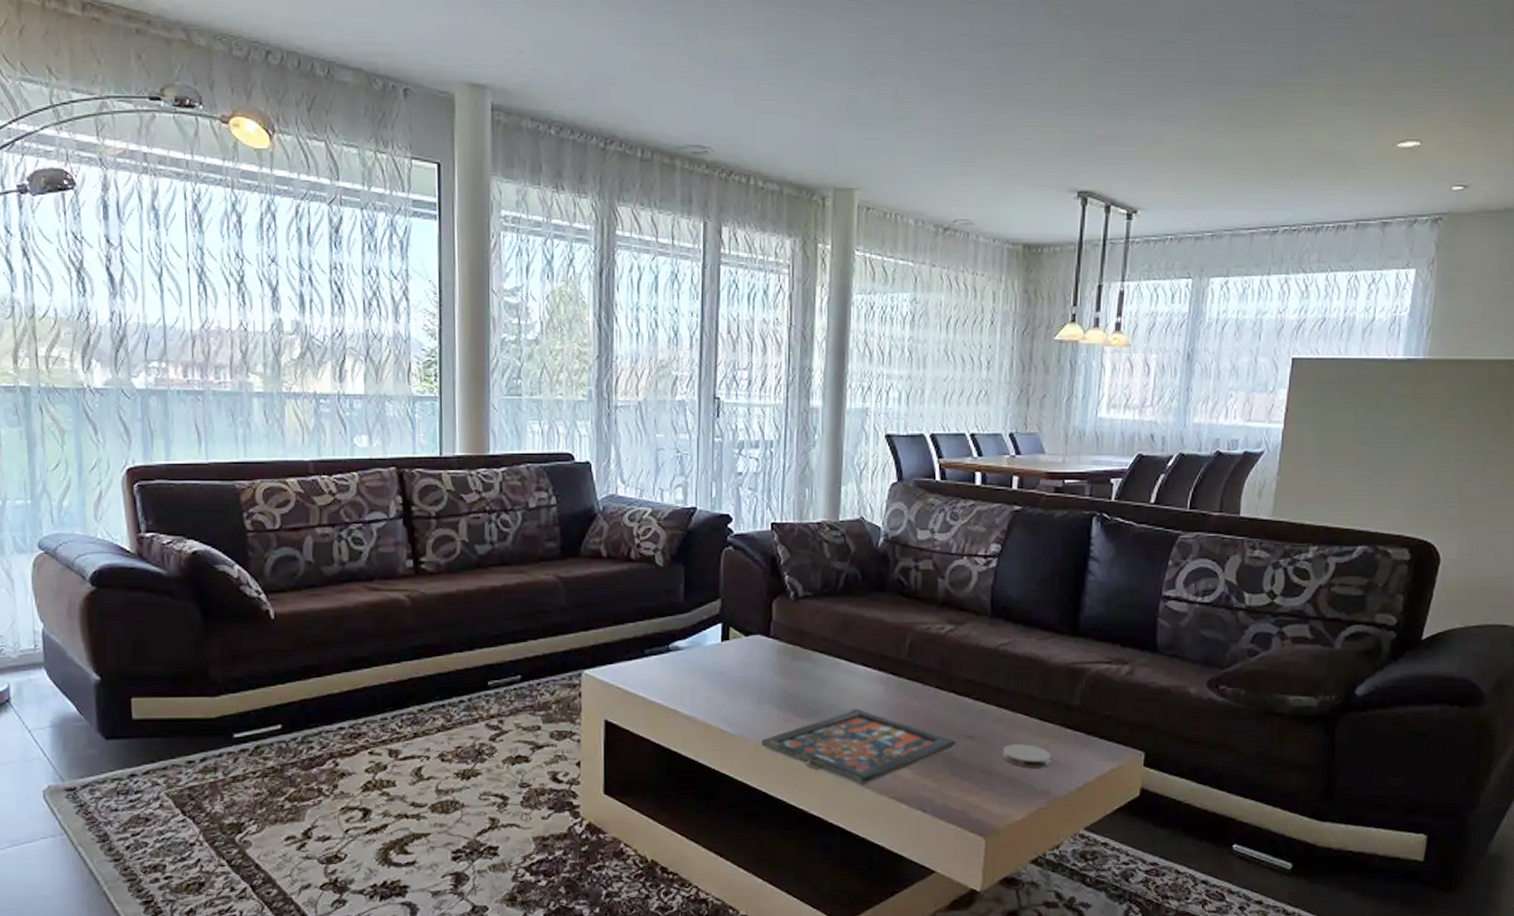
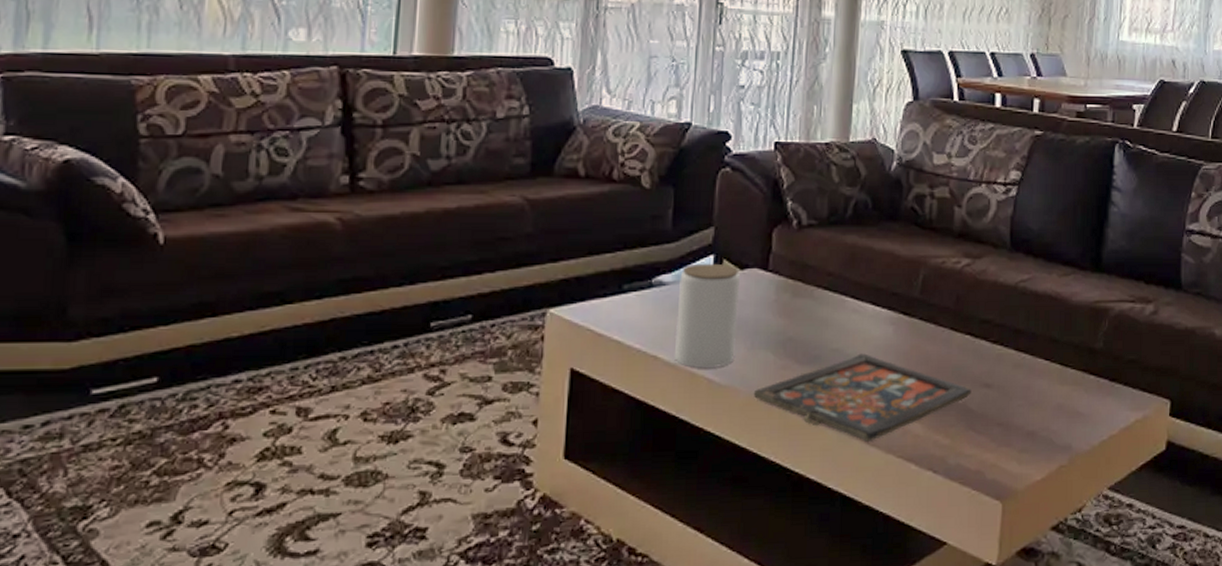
jar: none [691,631,745,721] -> present [674,263,739,369]
coaster: present [1002,744,1051,767] -> none [1021,392,1073,419]

